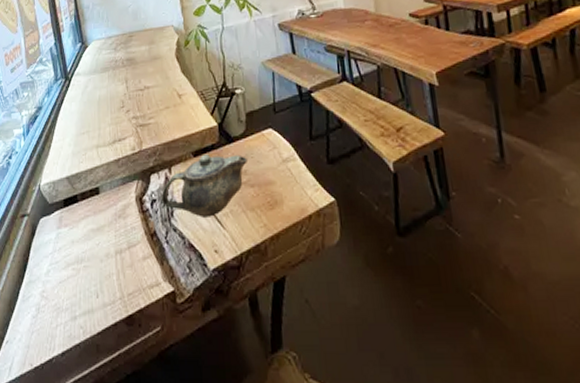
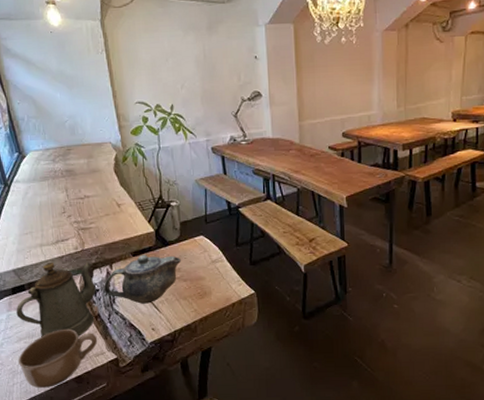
teacup: none [64,251,153,333] -> present [18,328,98,389]
coffee pot: none [66,165,153,262] -> present [16,262,96,337]

